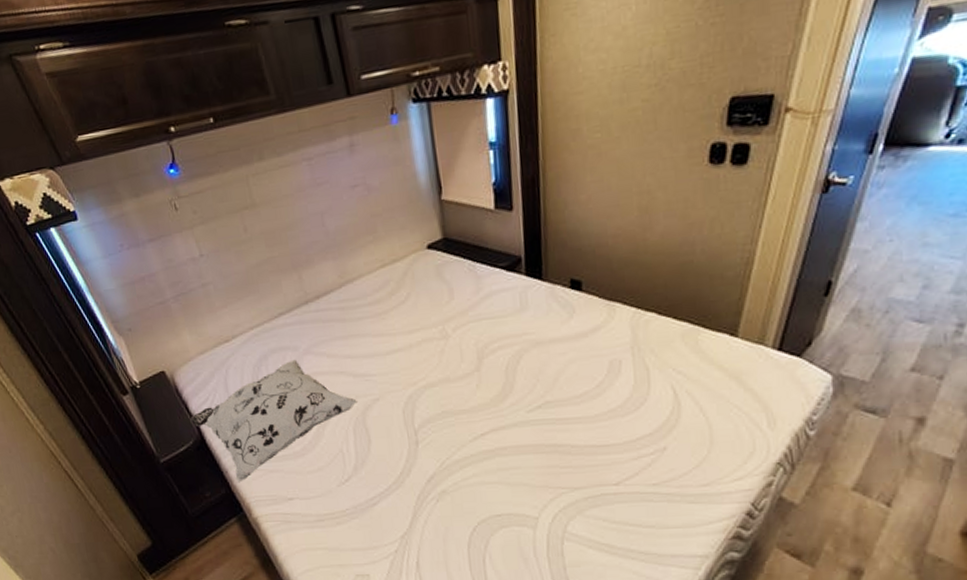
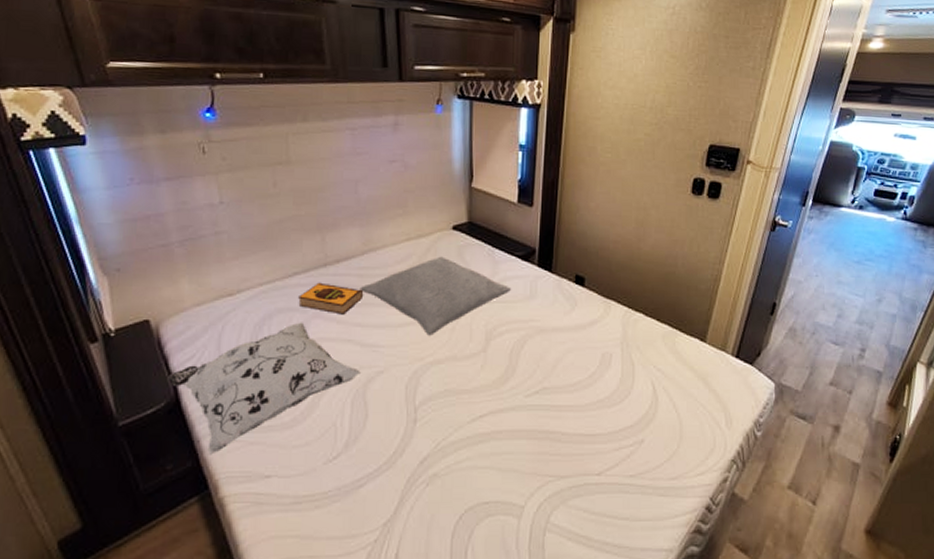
hardback book: none [287,319,348,349] -> present [298,282,364,315]
pillow: none [343,278,499,360] -> present [360,256,511,336]

